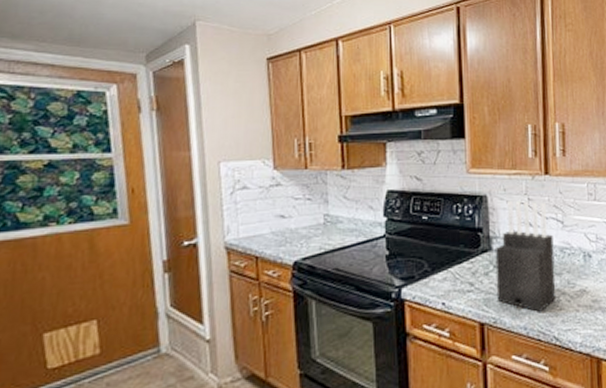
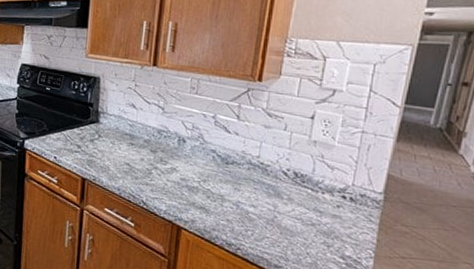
knife block: present [495,200,556,312] -> none [98,84,153,179]

